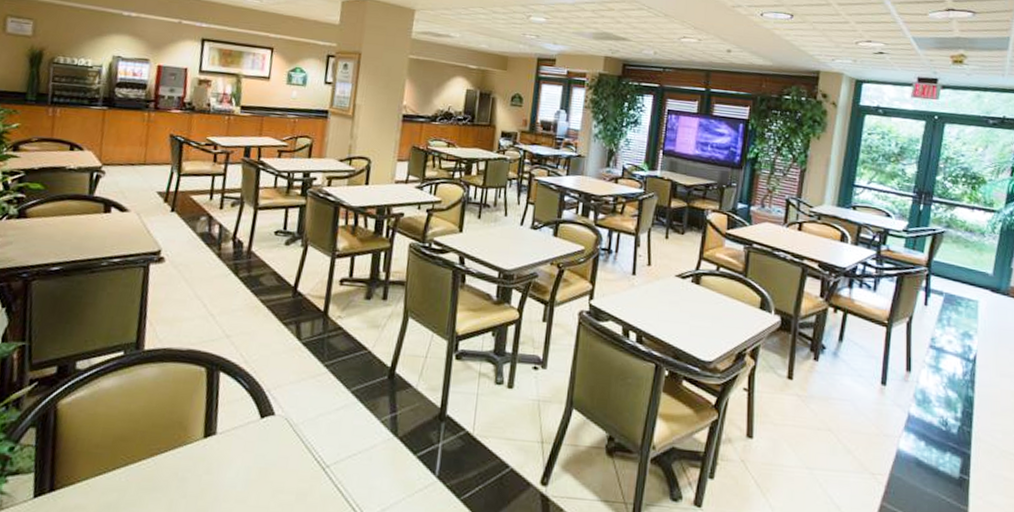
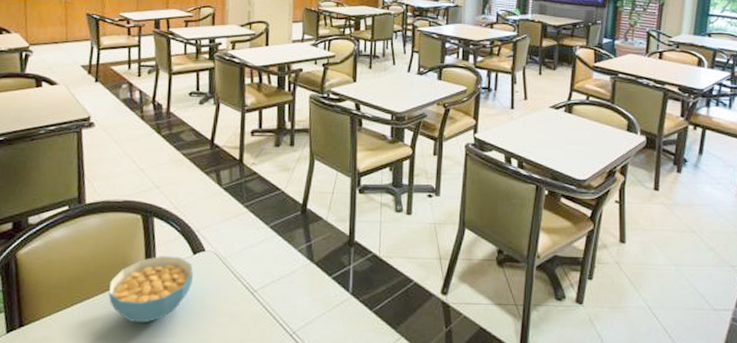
cereal bowl: none [157,417,259,497] -> present [108,256,193,323]

